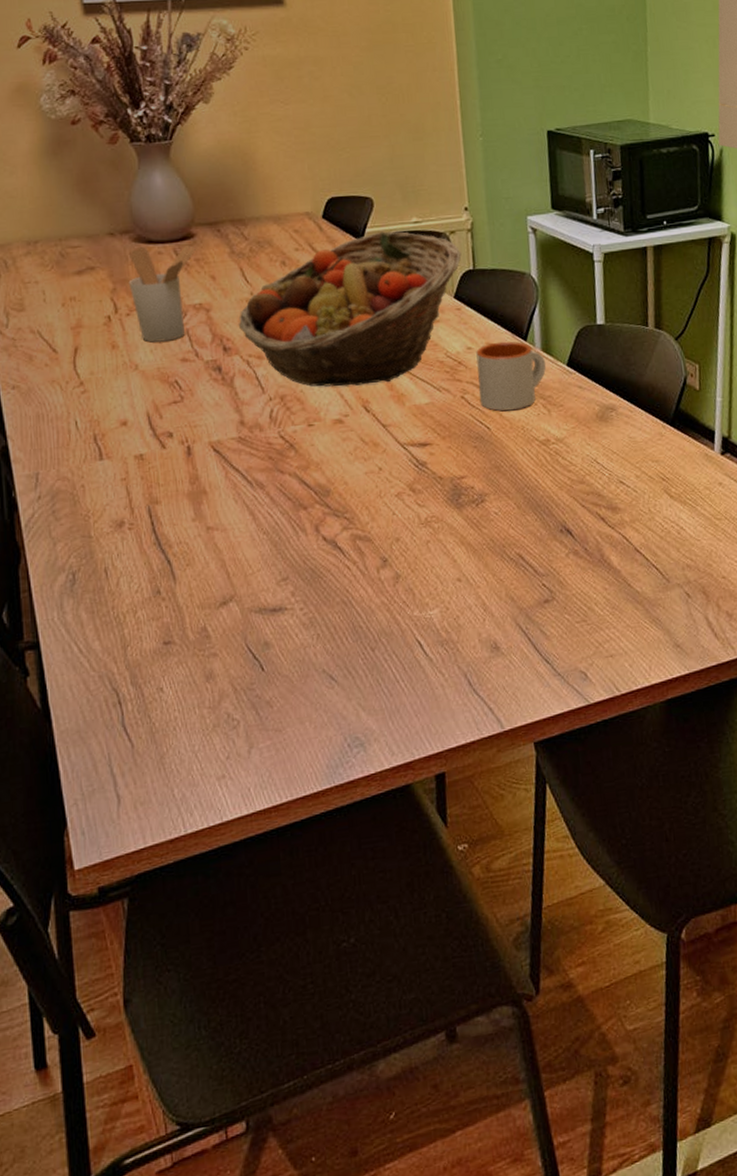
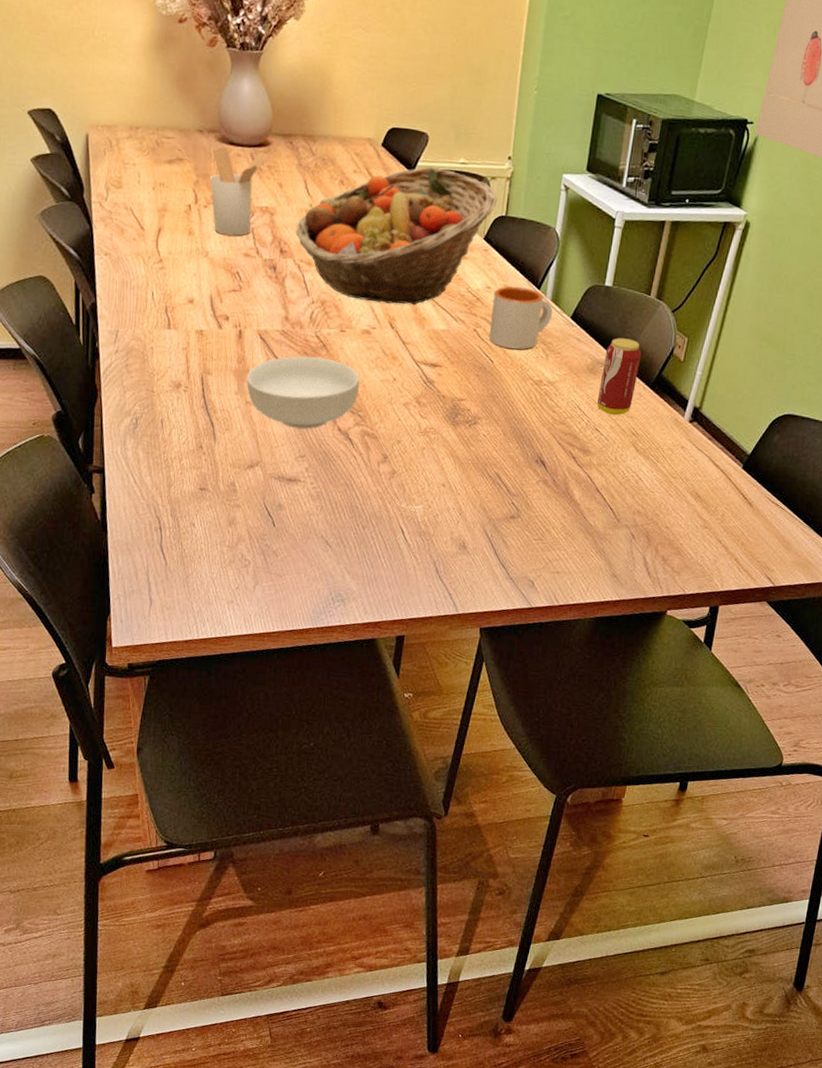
cereal bowl: none [203,459,341,548] -> present [246,356,360,429]
beverage can: none [612,376,654,463] -> present [596,337,642,416]

